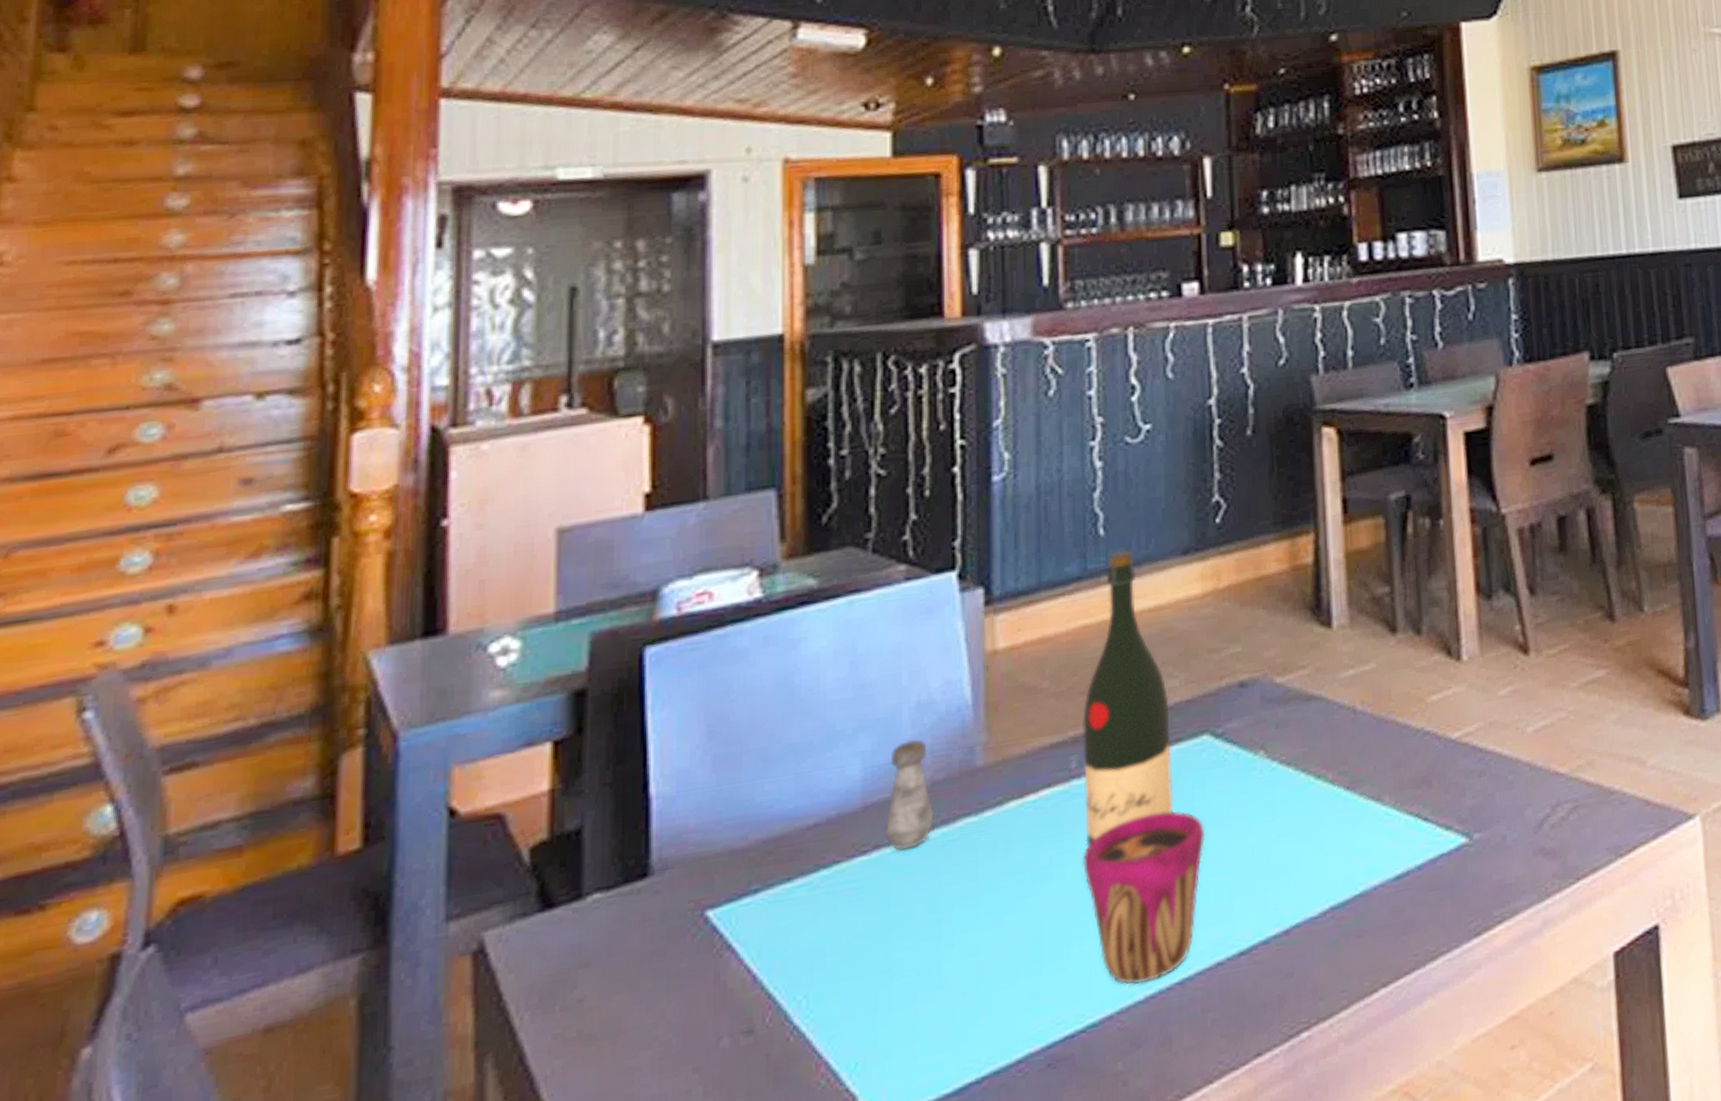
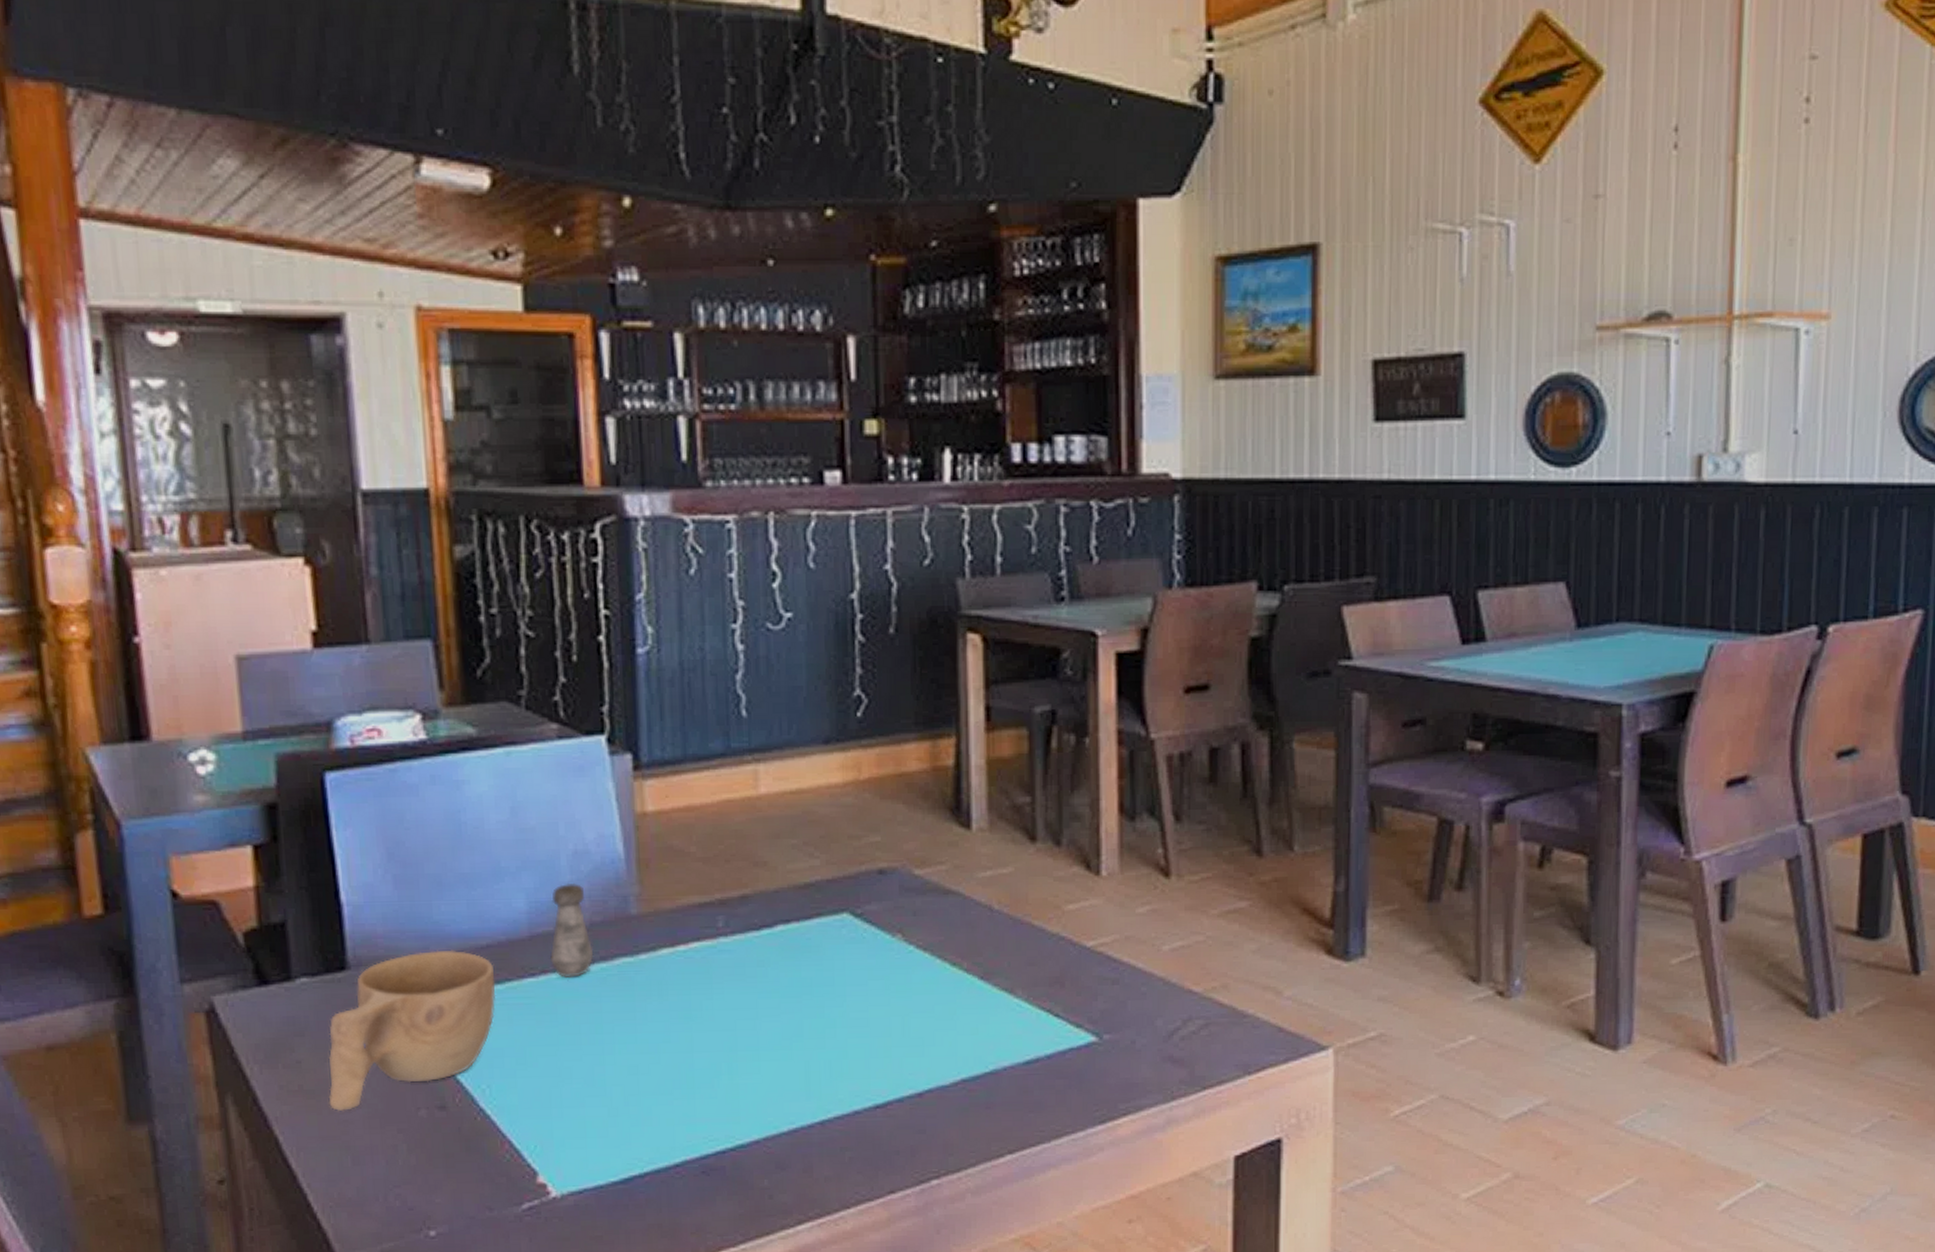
cup: none [612,835,821,1057] -> present [328,949,496,1112]
wine bottle: present [1082,550,1174,847] -> none [728,732,815,997]
cup: present [1083,810,1206,985] -> none [730,976,845,1119]

